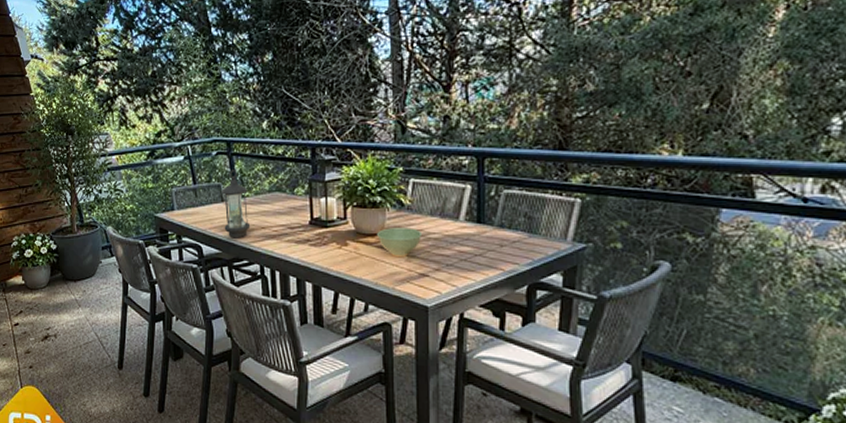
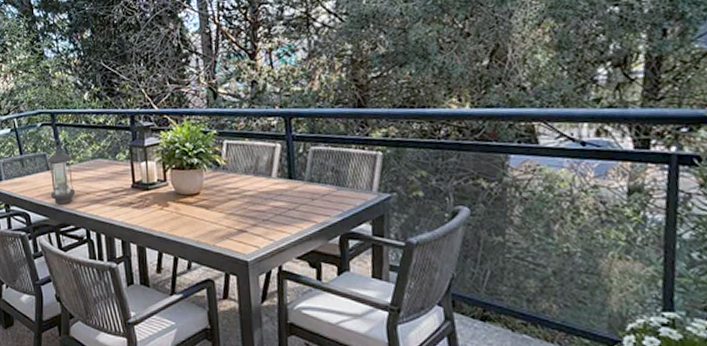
bowl: present [377,228,423,258] -> none [196,186,239,216]

